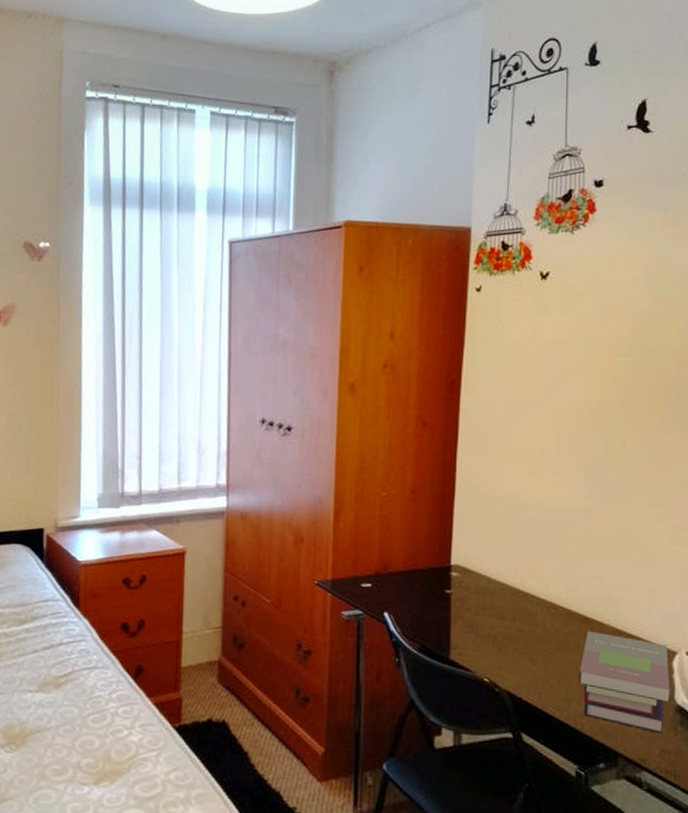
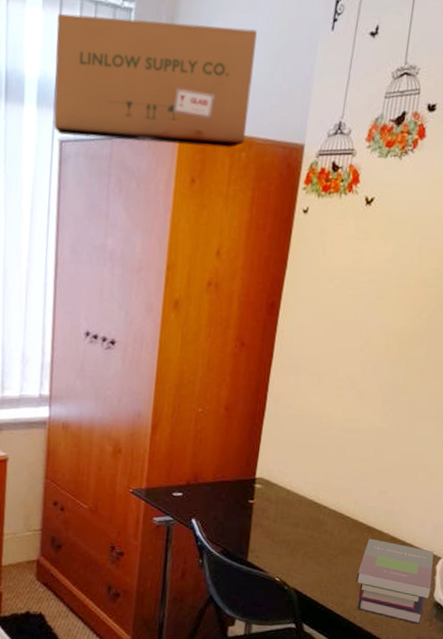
box: none [223,129,414,237] -> present [53,13,257,149]

